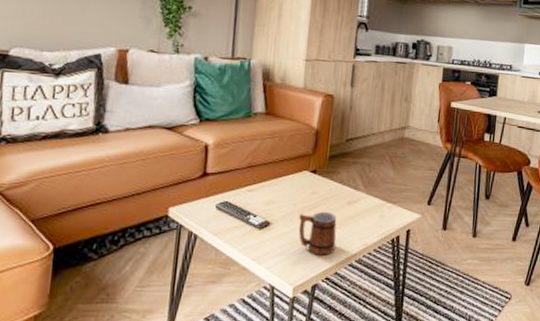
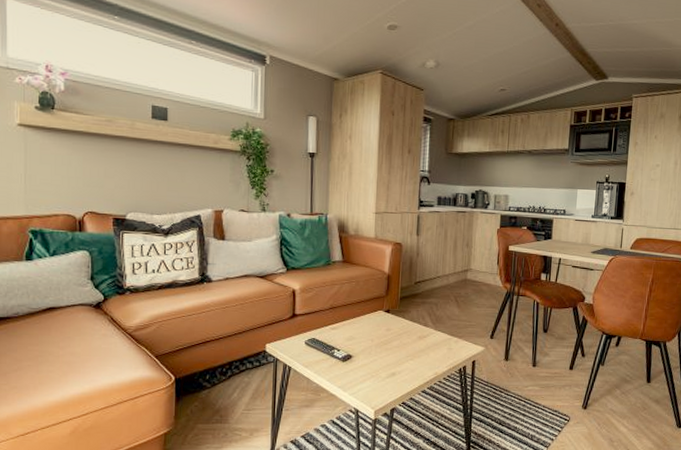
mug: present [299,211,337,256] -> none [377,345,410,383]

